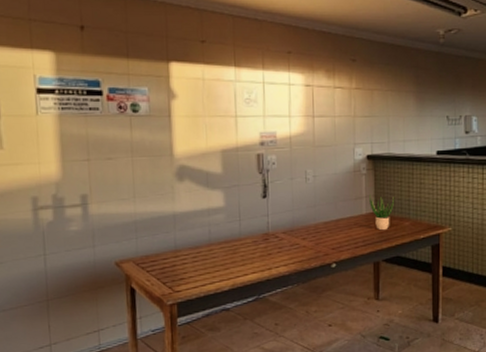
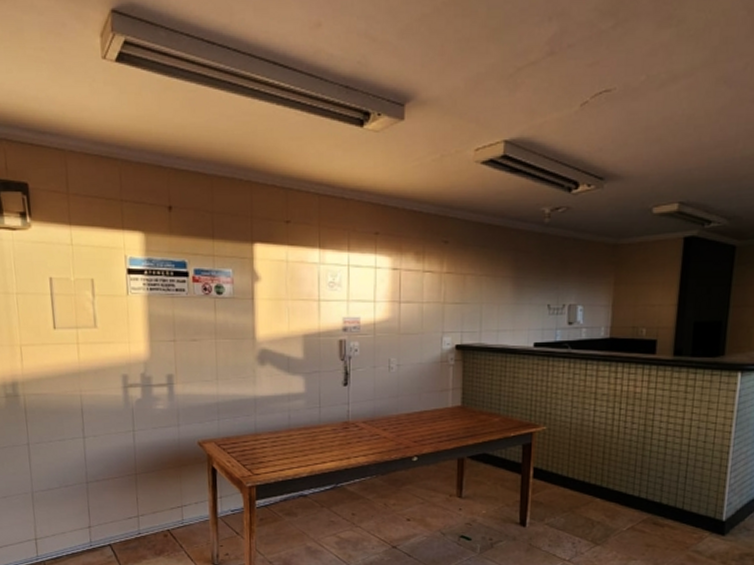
potted plant: present [369,193,395,231] -> none [456,386,485,426]

